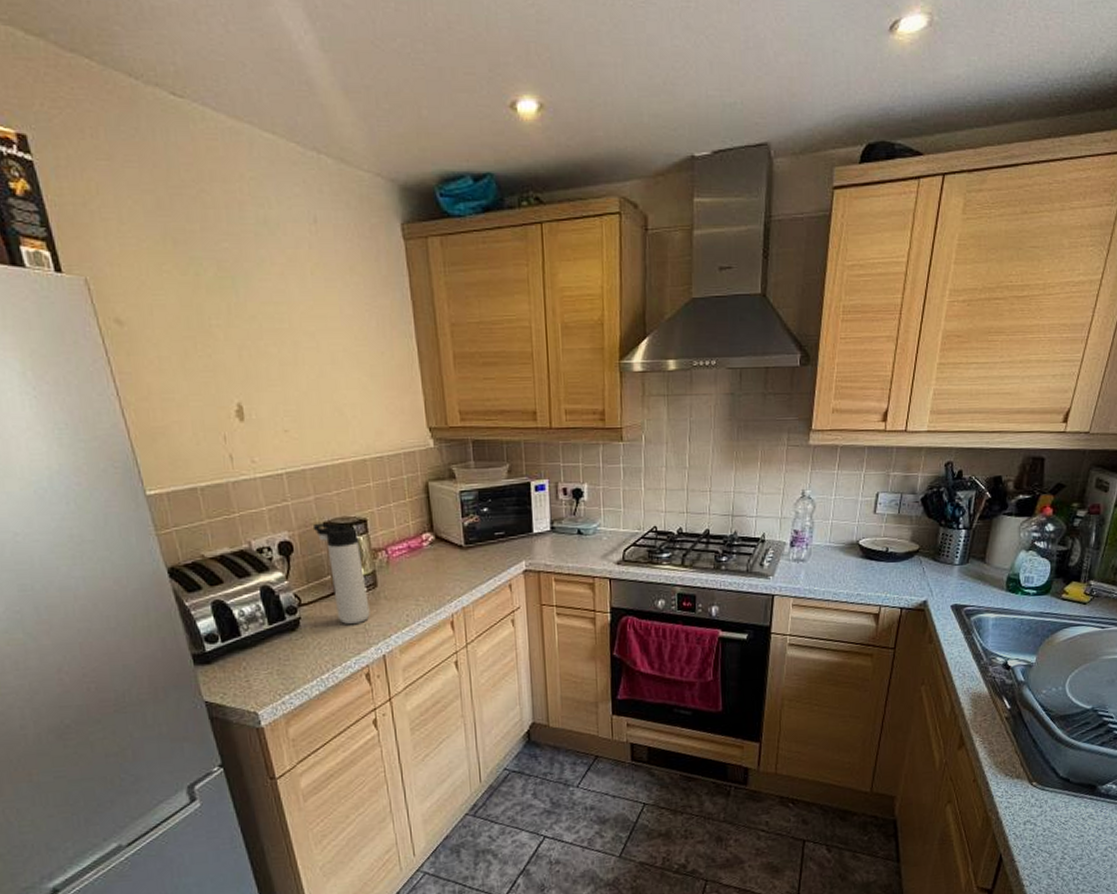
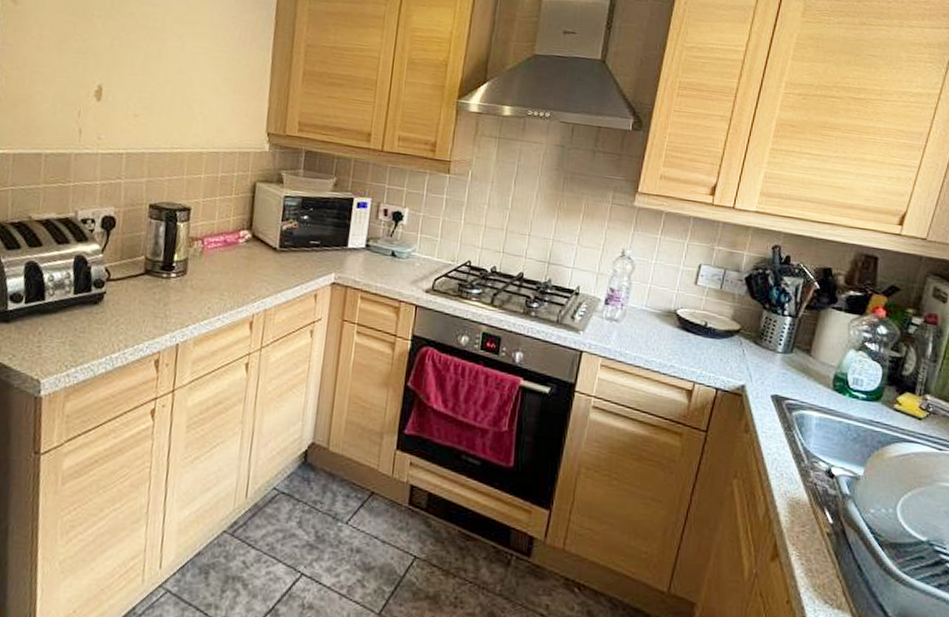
thermos bottle: present [312,522,370,625] -> none [138,204,179,308]

